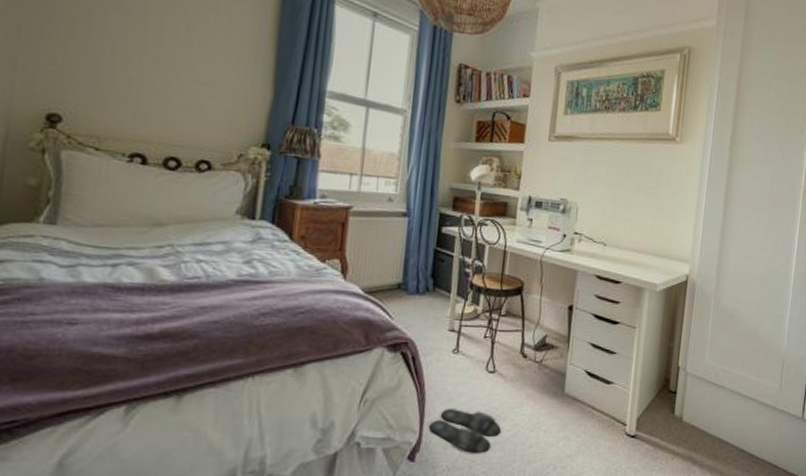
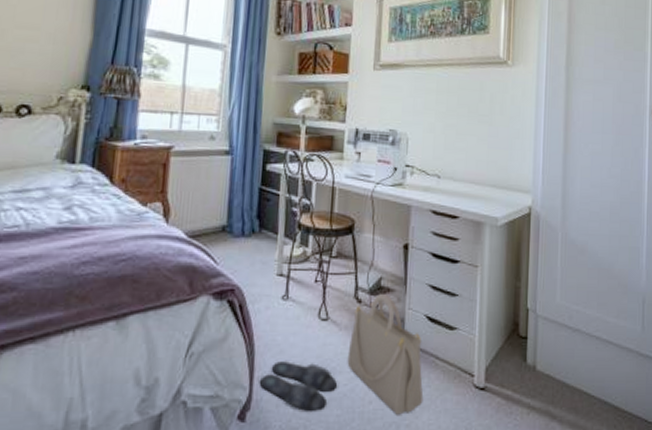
handbag: none [511,350,581,458] -> present [347,294,424,415]

